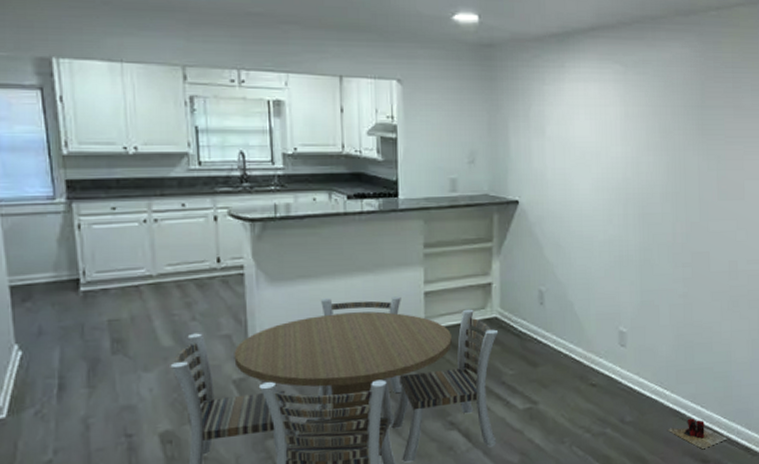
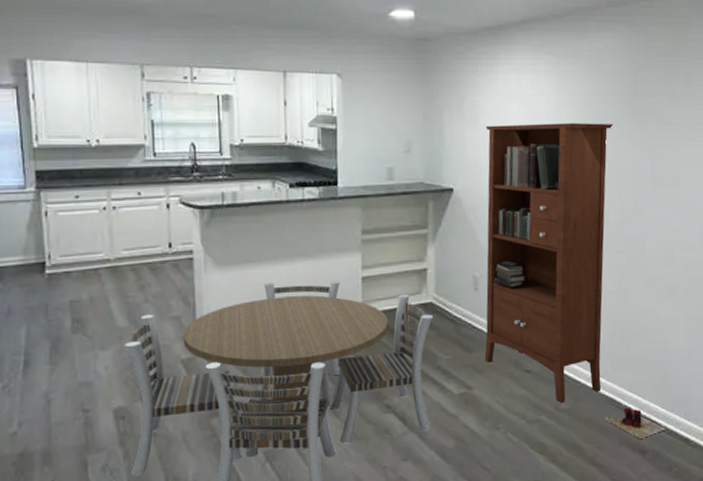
bookcase: none [550,135,681,417] -> present [484,123,613,404]

